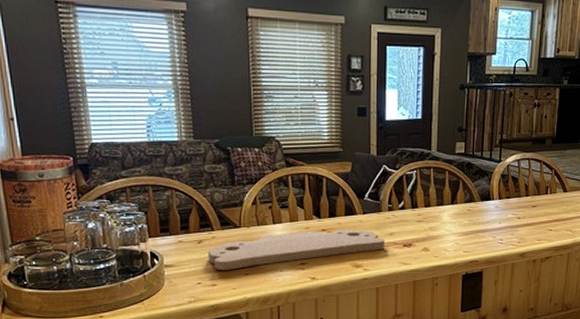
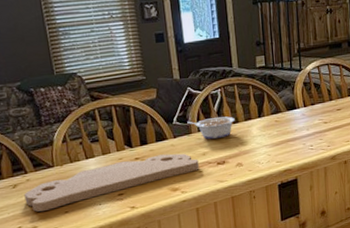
legume: none [378,199,427,221] -> present [187,116,235,140]

